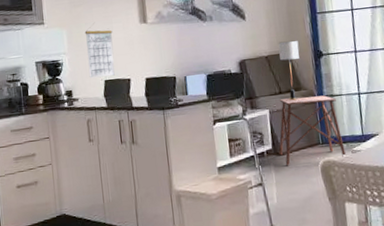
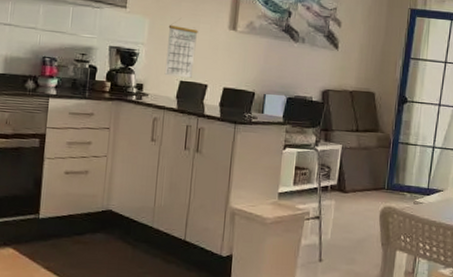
table lamp: present [278,40,299,101] -> none [363,79,386,141]
side table: present [278,95,347,166] -> none [342,137,410,206]

